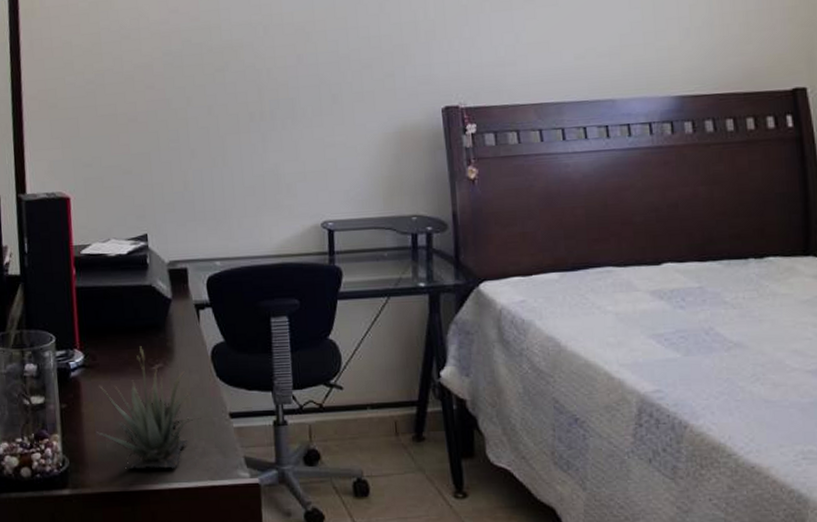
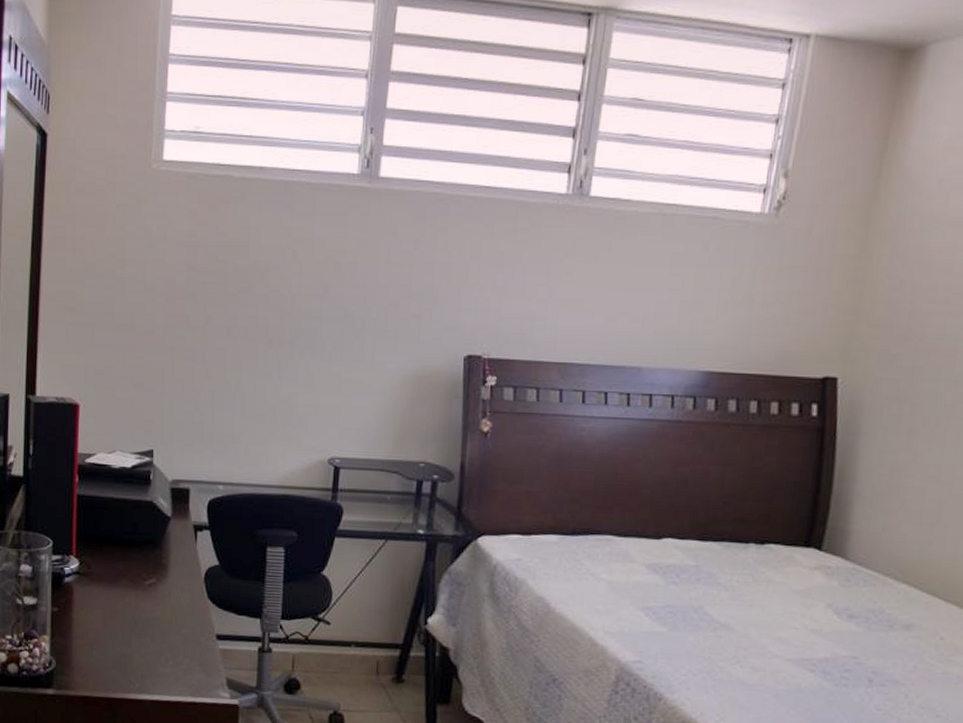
succulent plant: present [94,346,201,470] -> none [83,560,189,682]

